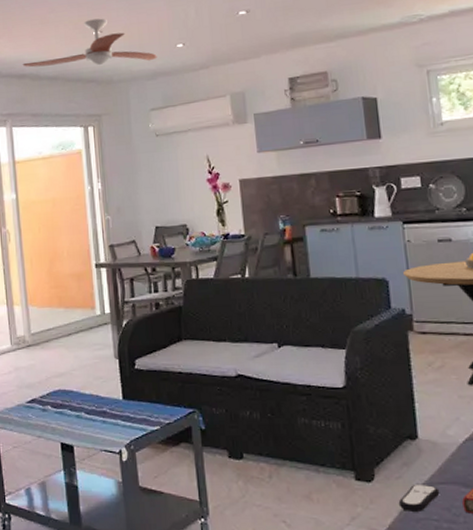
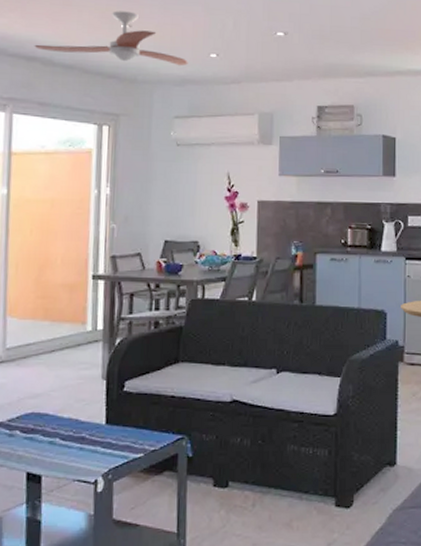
remote control: present [398,483,440,512] -> none [372,508,410,536]

